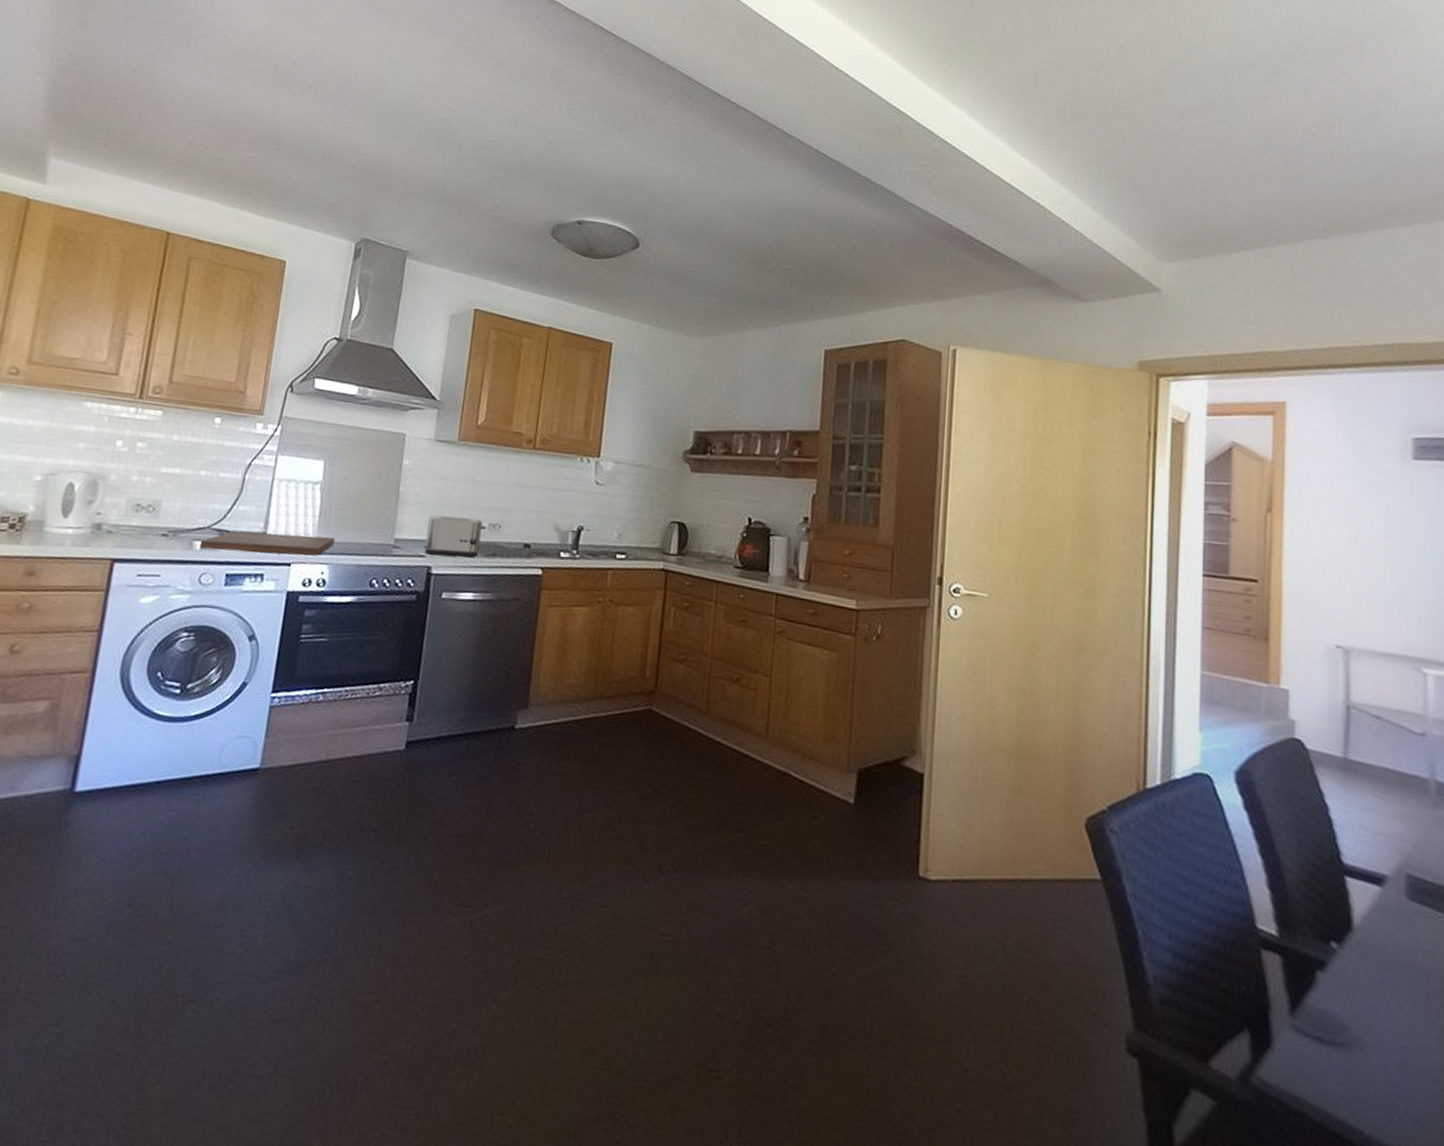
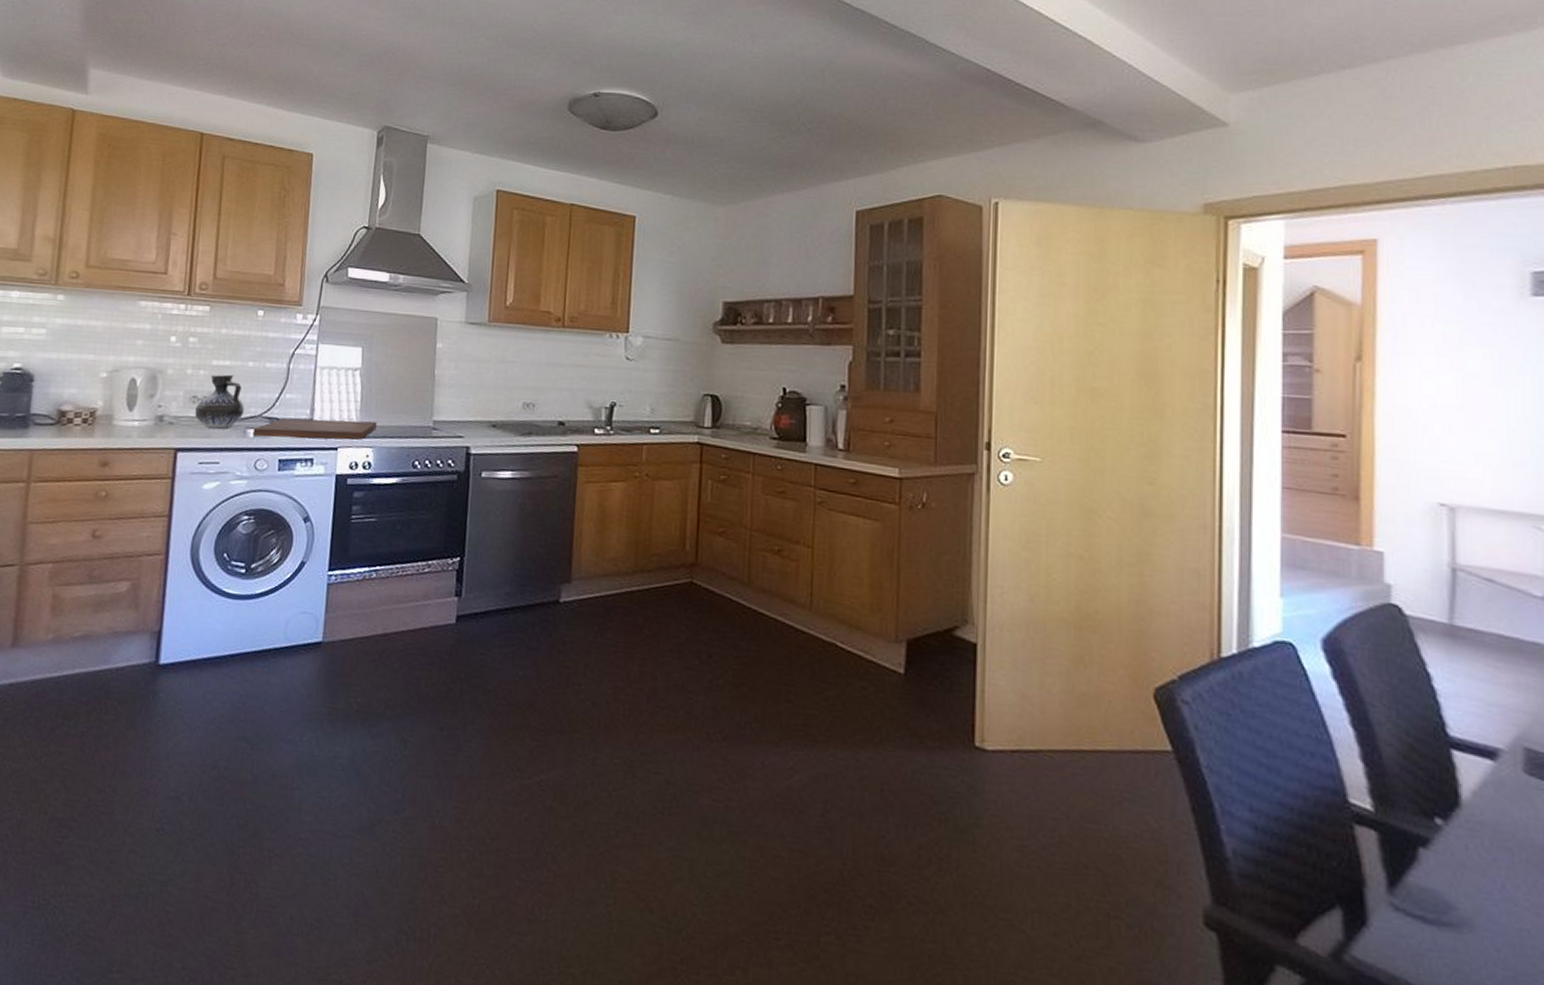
ceramic jug: none [137,482,193,541] -> present [194,374,244,430]
toaster: present [423,515,487,558] -> none [461,396,521,437]

